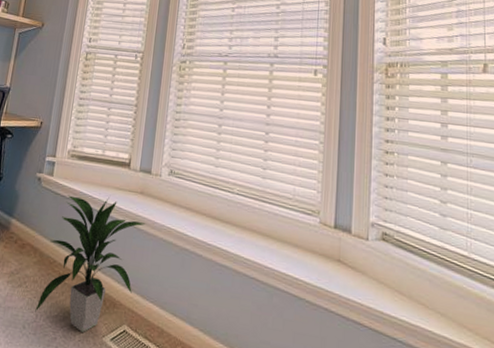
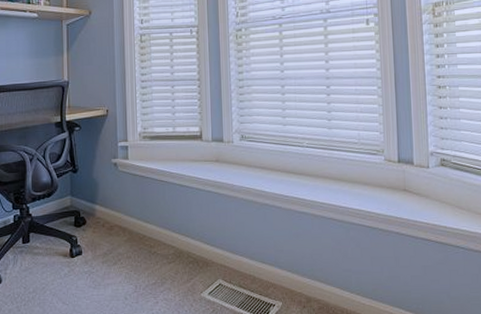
indoor plant: present [35,195,146,332] -> none [134,170,225,292]

